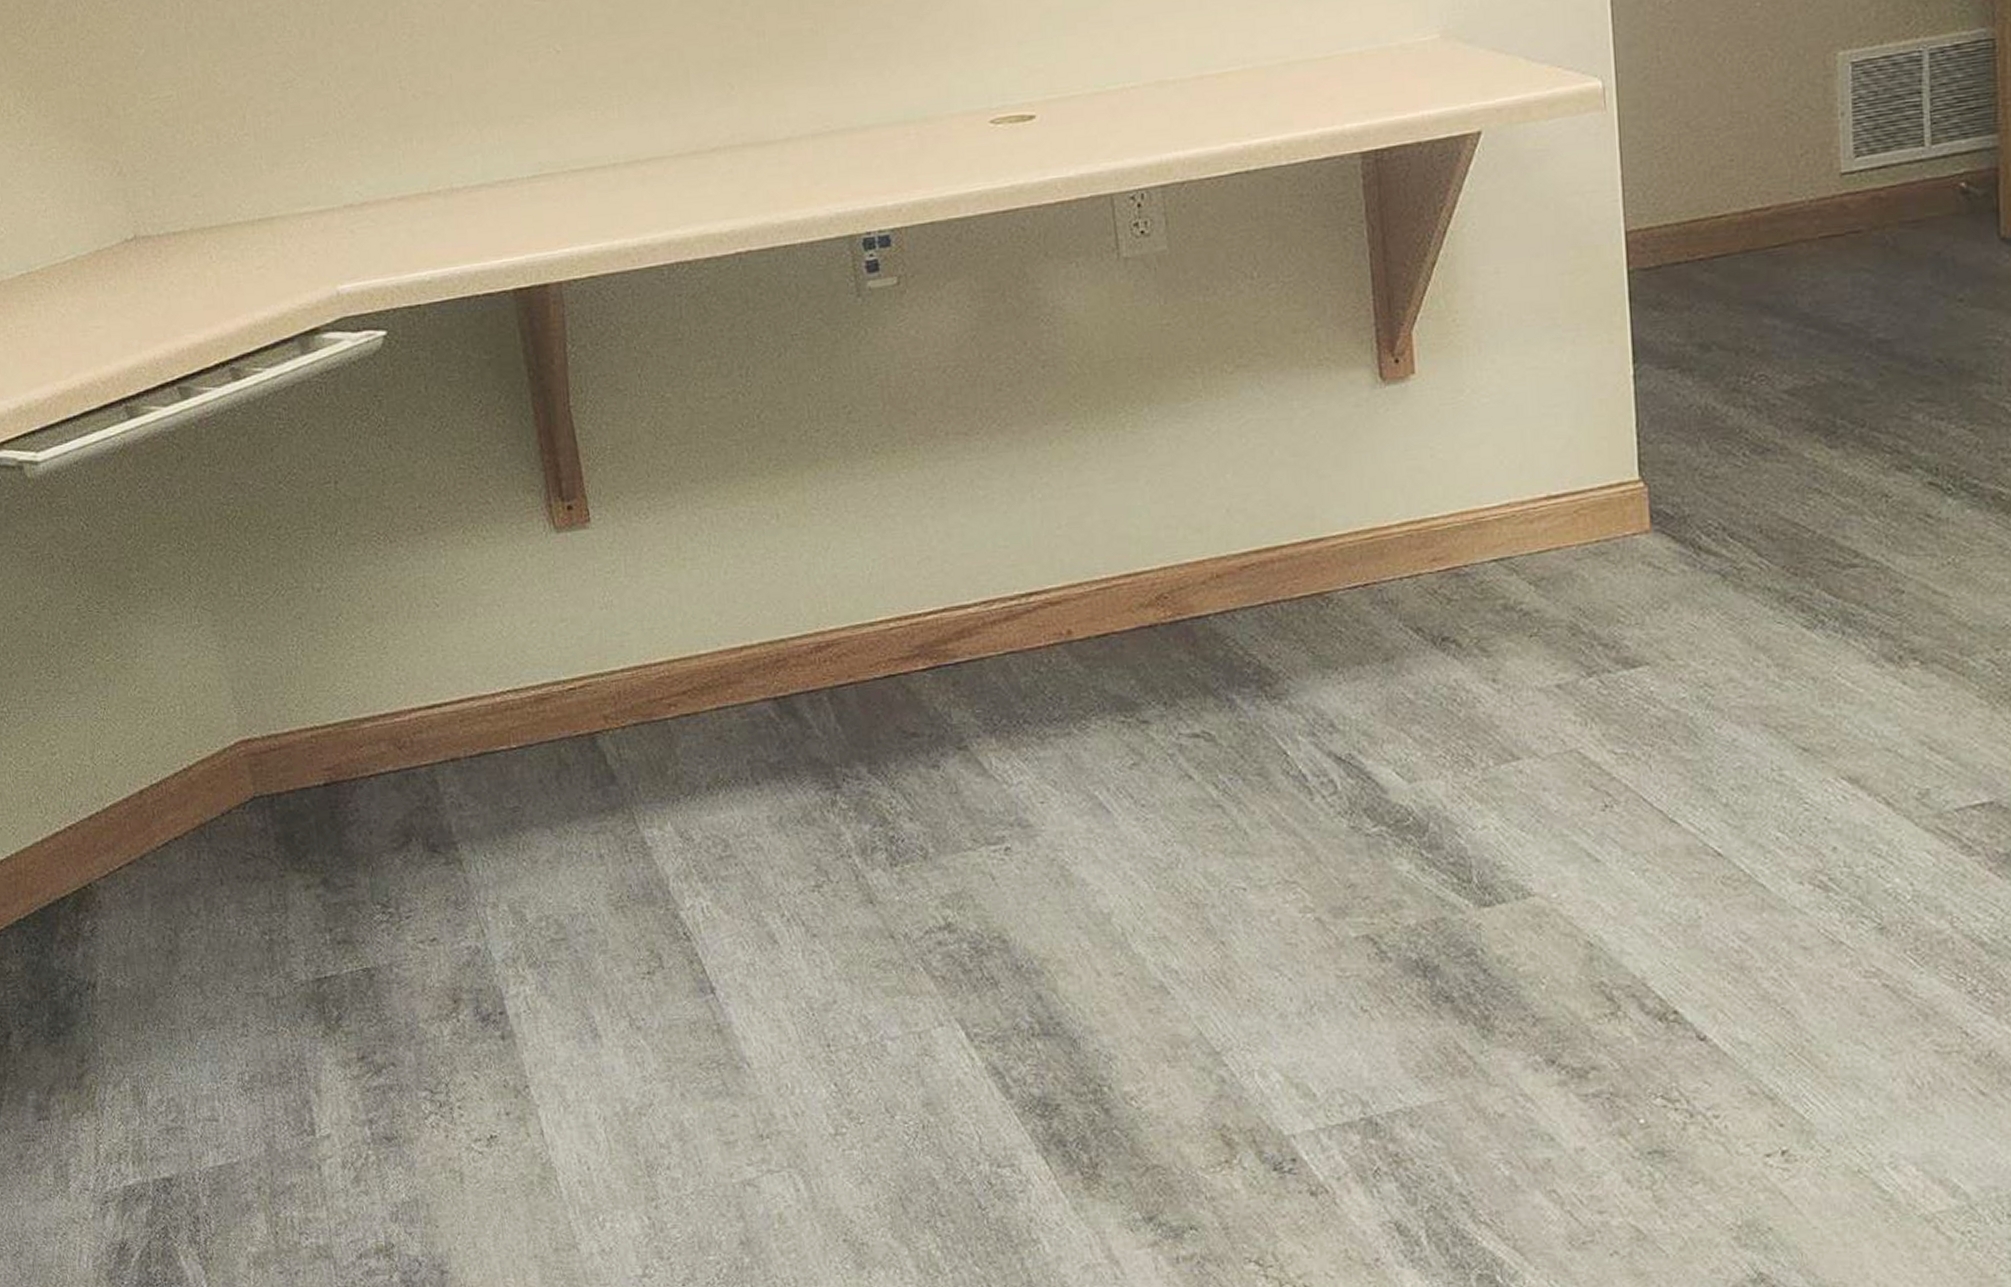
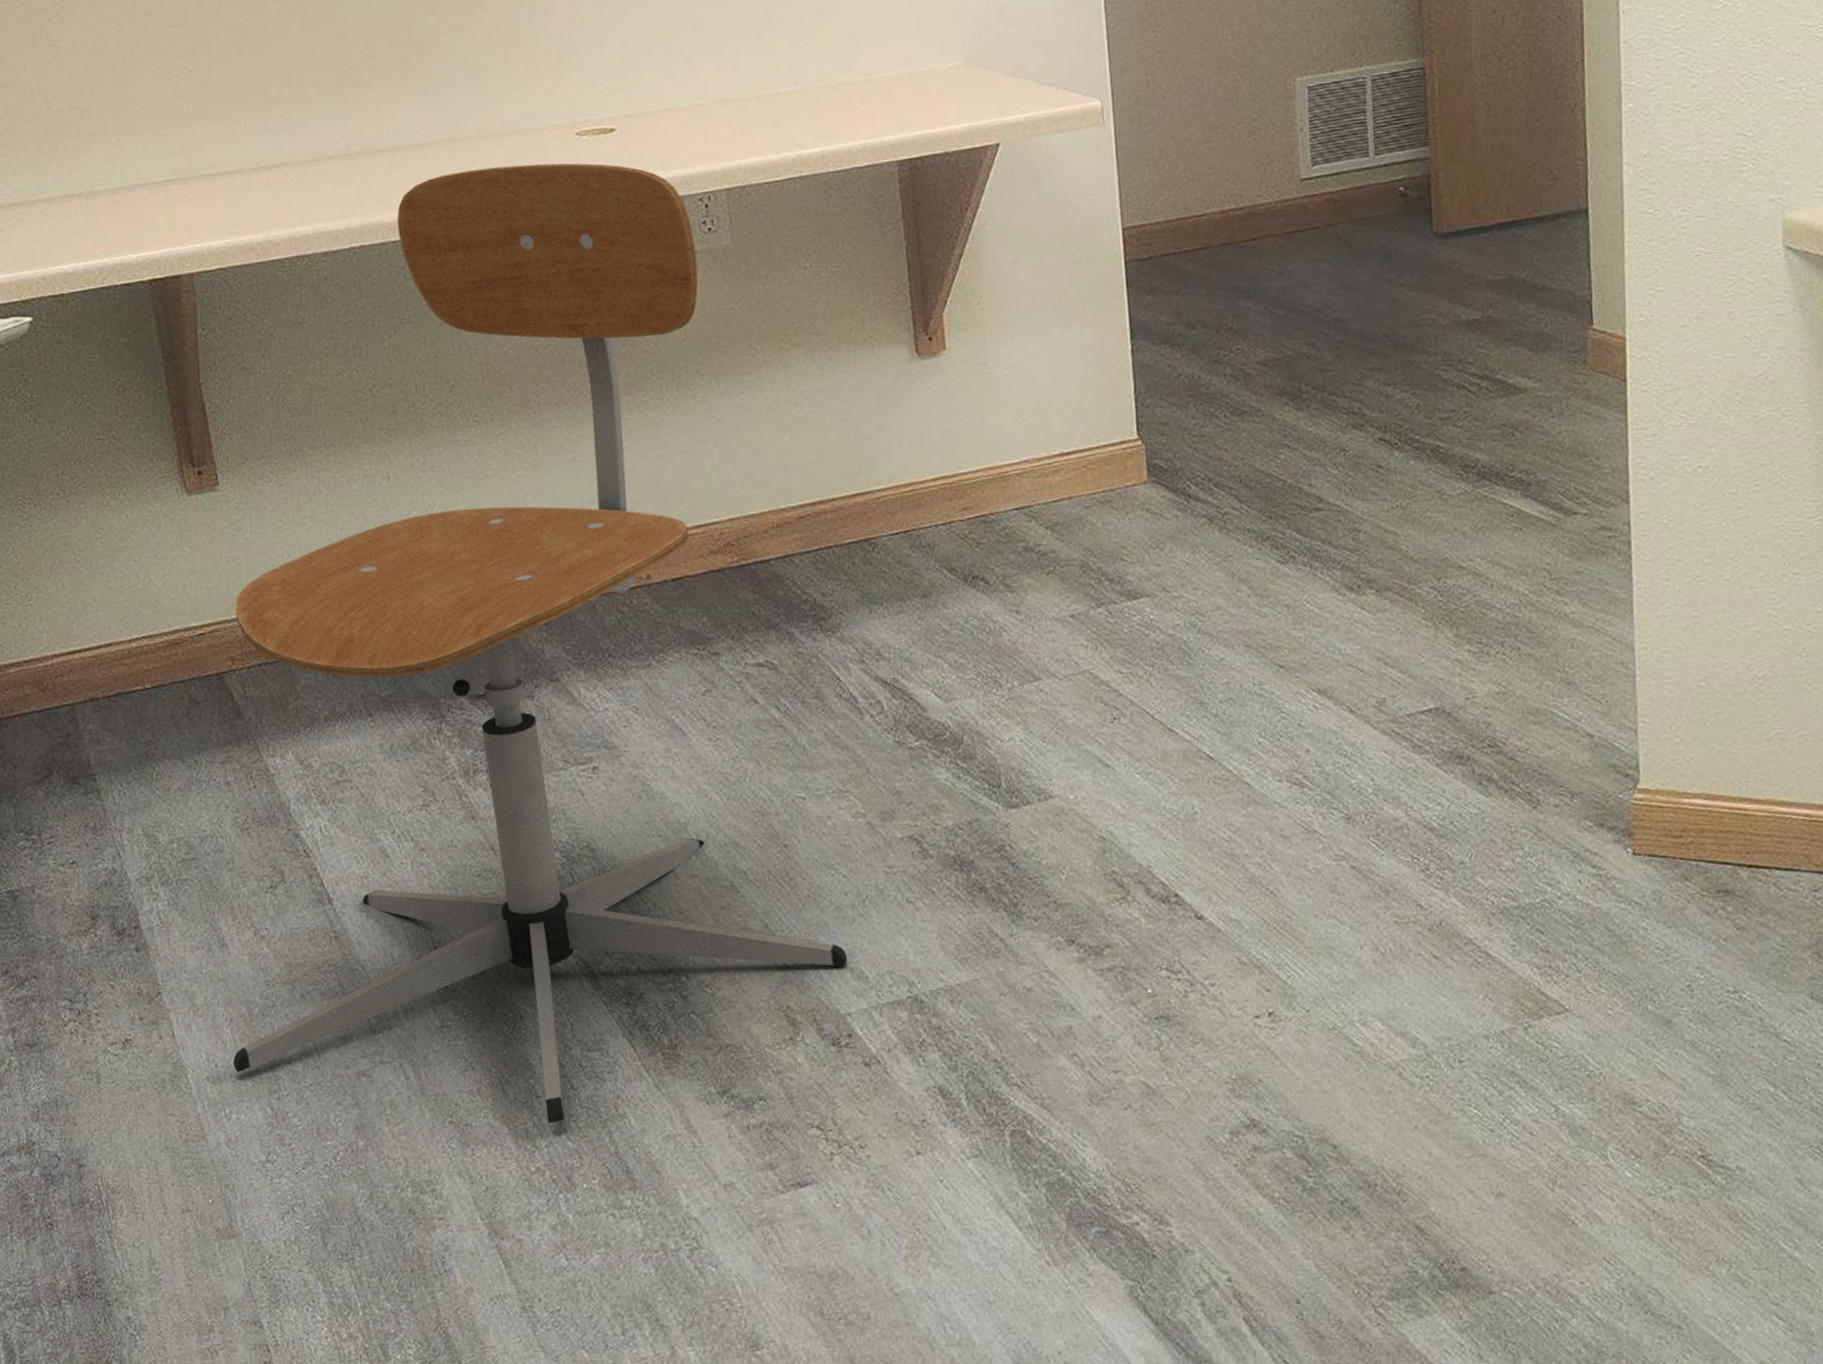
office chair: none [607,155,1292,1247] -> present [233,163,847,1124]

